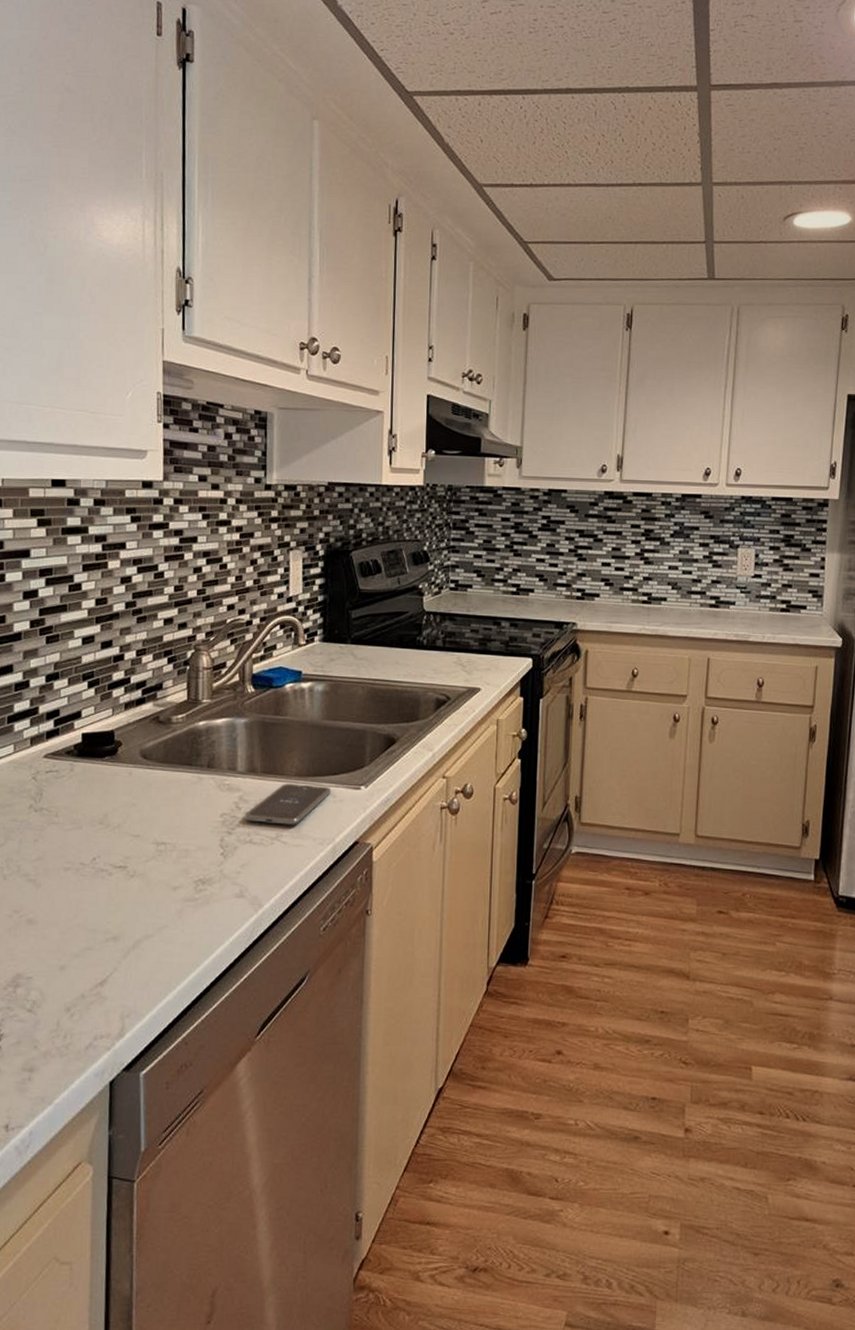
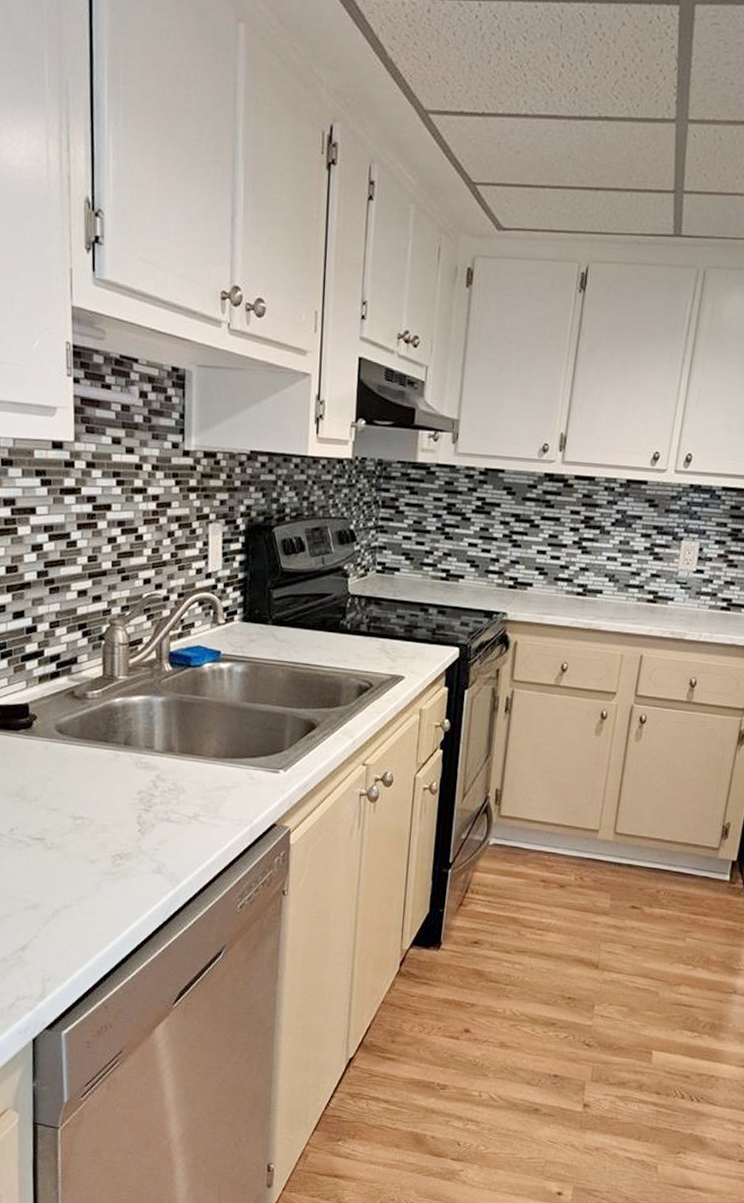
smartphone: present [244,784,332,825] -> none [162,764,250,805]

